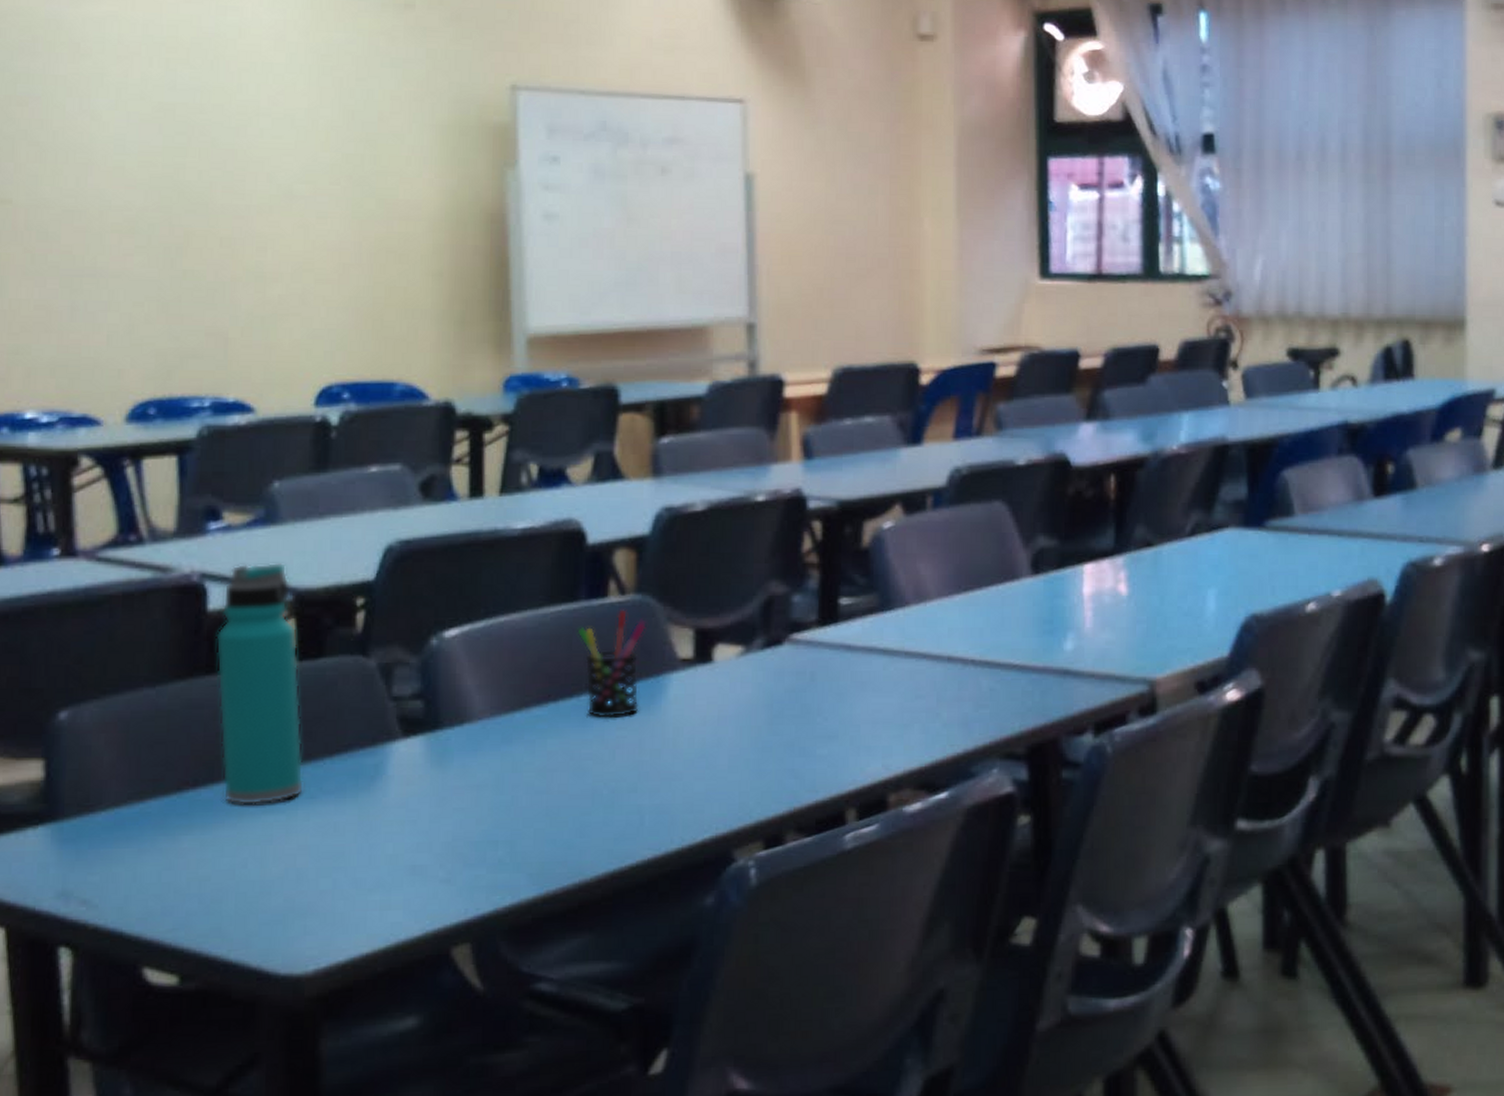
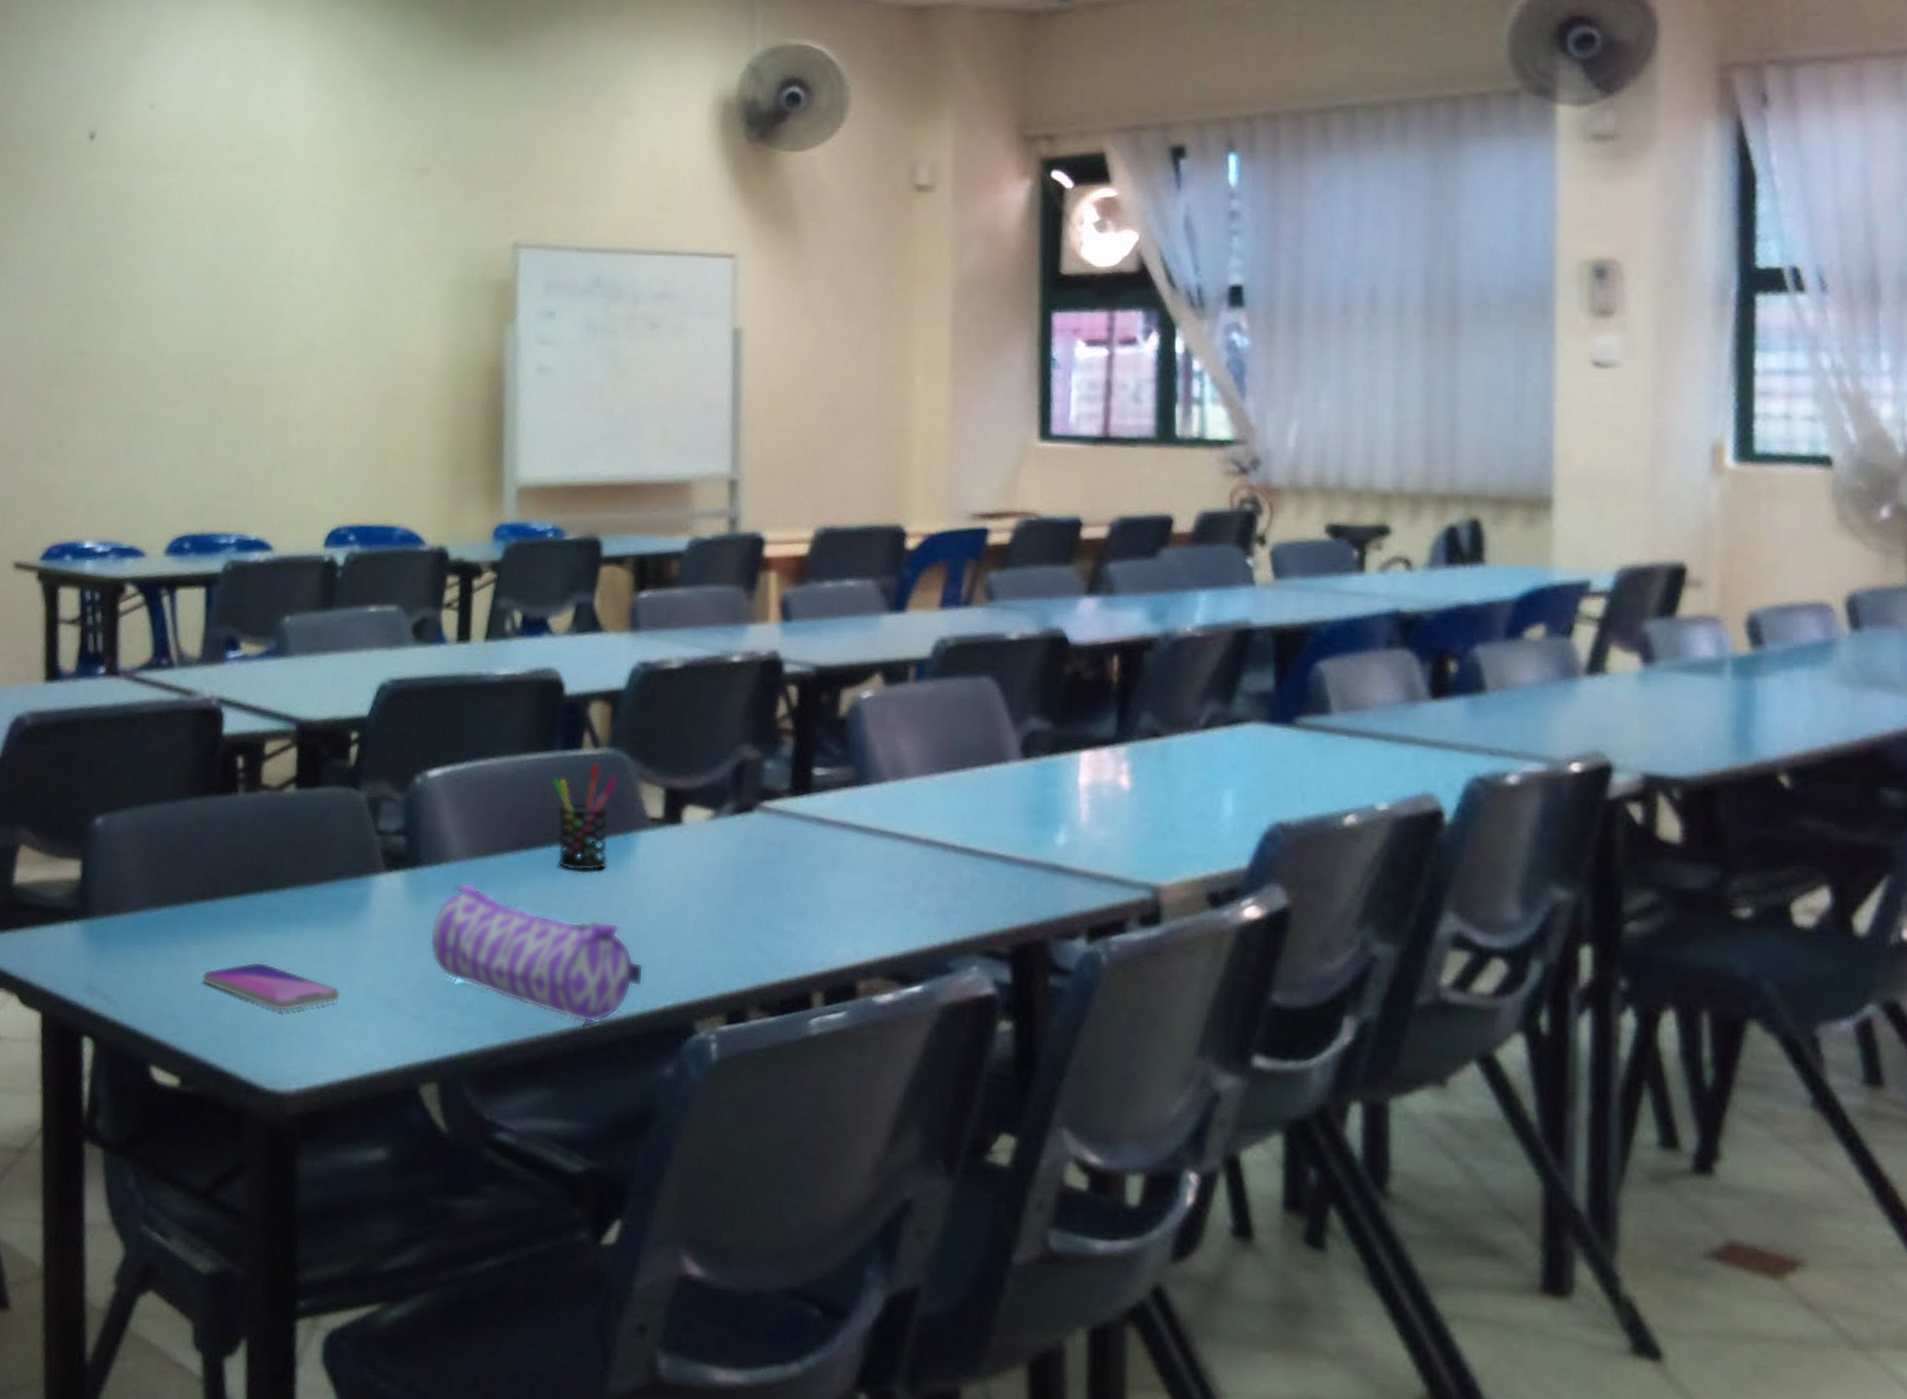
smartphone: none [199,845,359,892] -> present [202,962,341,1011]
water bottle: present [215,562,305,806] -> none [226,692,298,923]
pencil case: none [454,740,681,865] -> present [429,882,645,1024]

